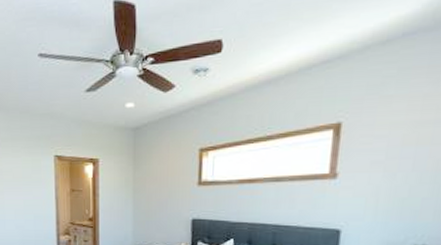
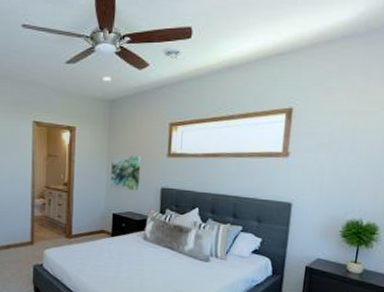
wall art: none [137,186,170,224] -> present [110,155,142,192]

